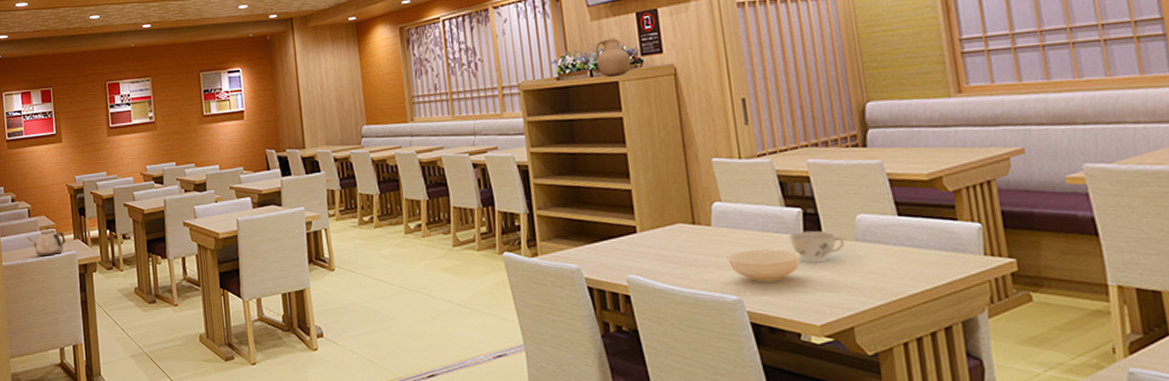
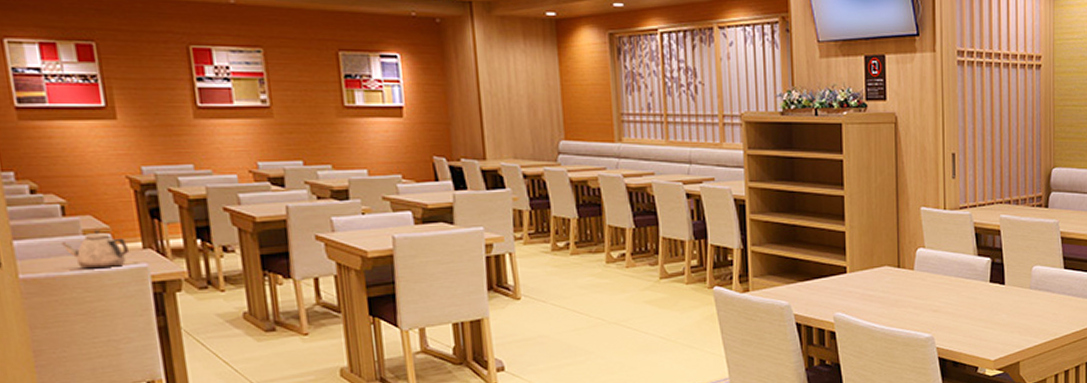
ceramic pitcher: present [594,38,631,78] -> none [821,79,855,119]
bowl: present [727,248,802,283] -> none [925,292,986,322]
teacup: present [789,230,845,263] -> none [978,278,1021,307]

